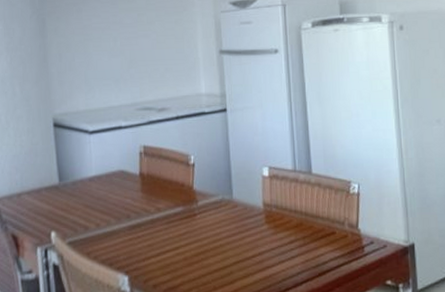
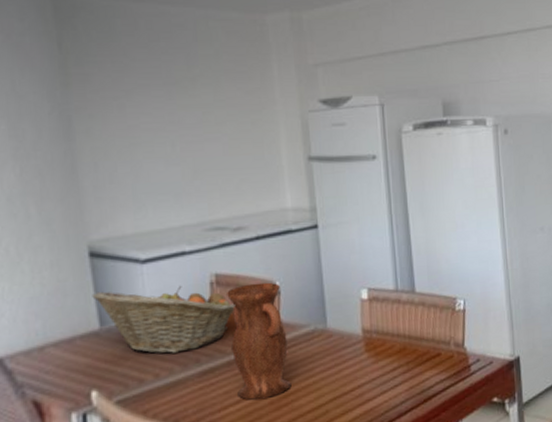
fruit basket: none [54,153,158,208] -> present [92,285,235,354]
pitcher: none [151,155,202,254] -> present [225,282,292,400]

